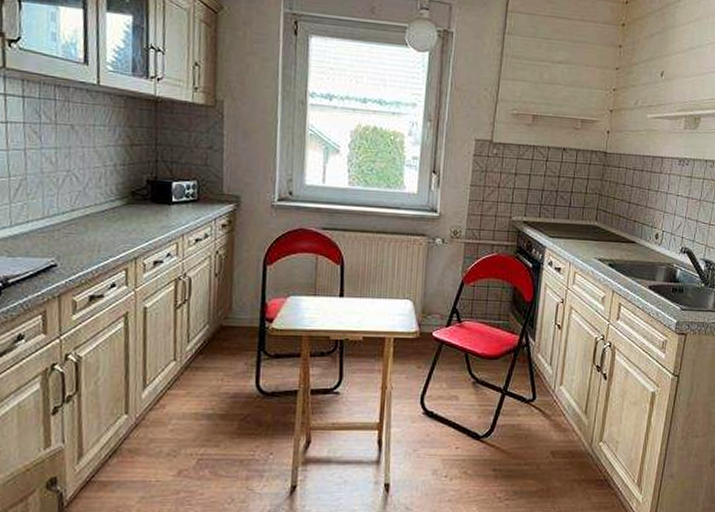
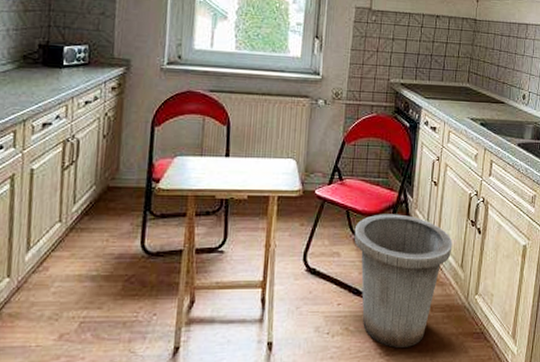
trash can: none [473,357,577,492] -> present [354,214,453,348]

